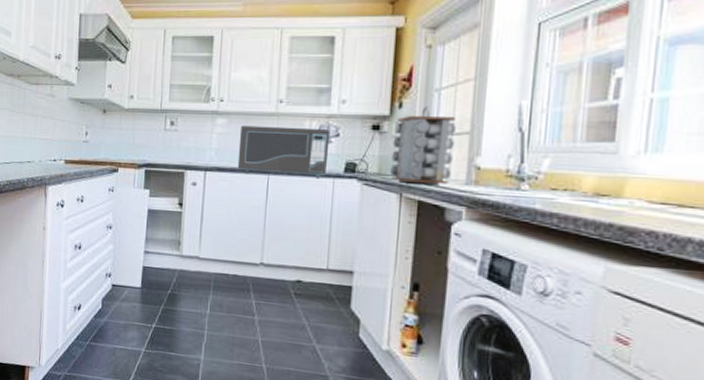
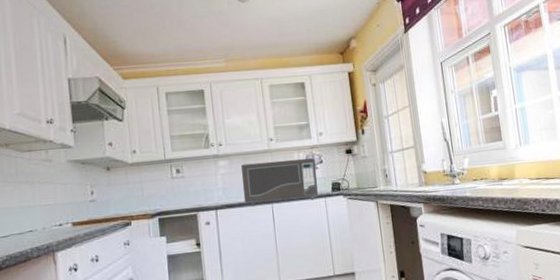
spice rack: present [390,106,456,185] -> none [362,130,408,193]

